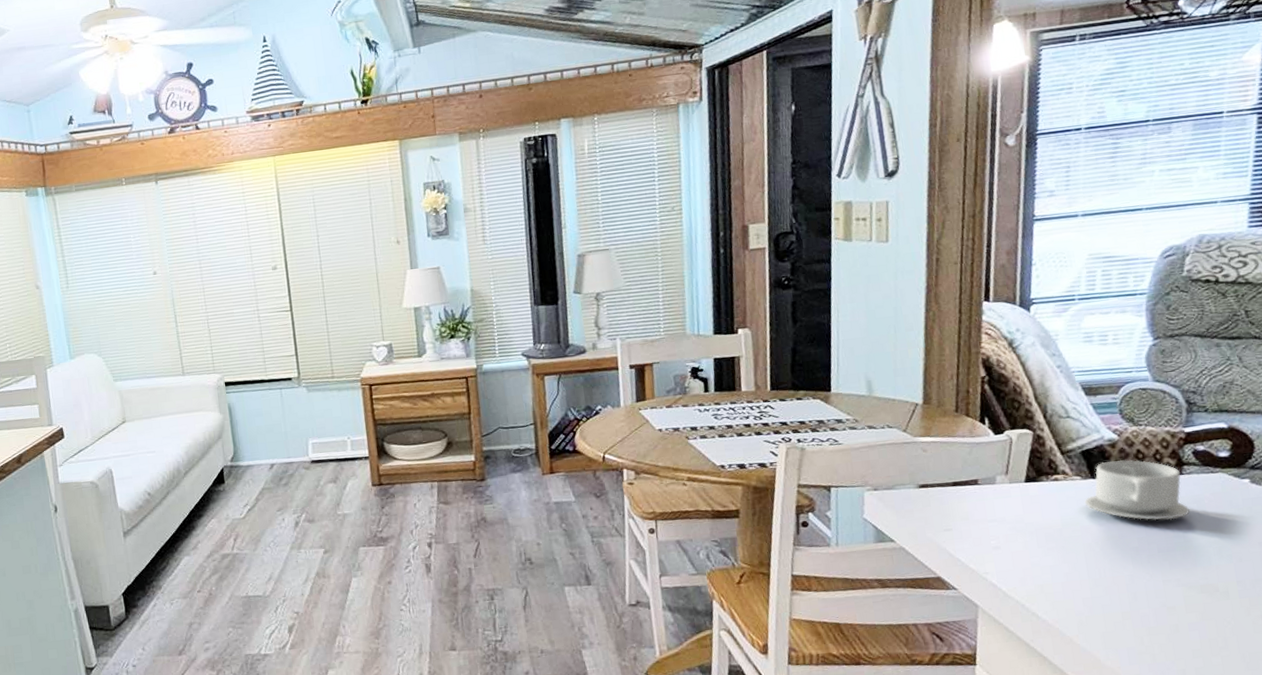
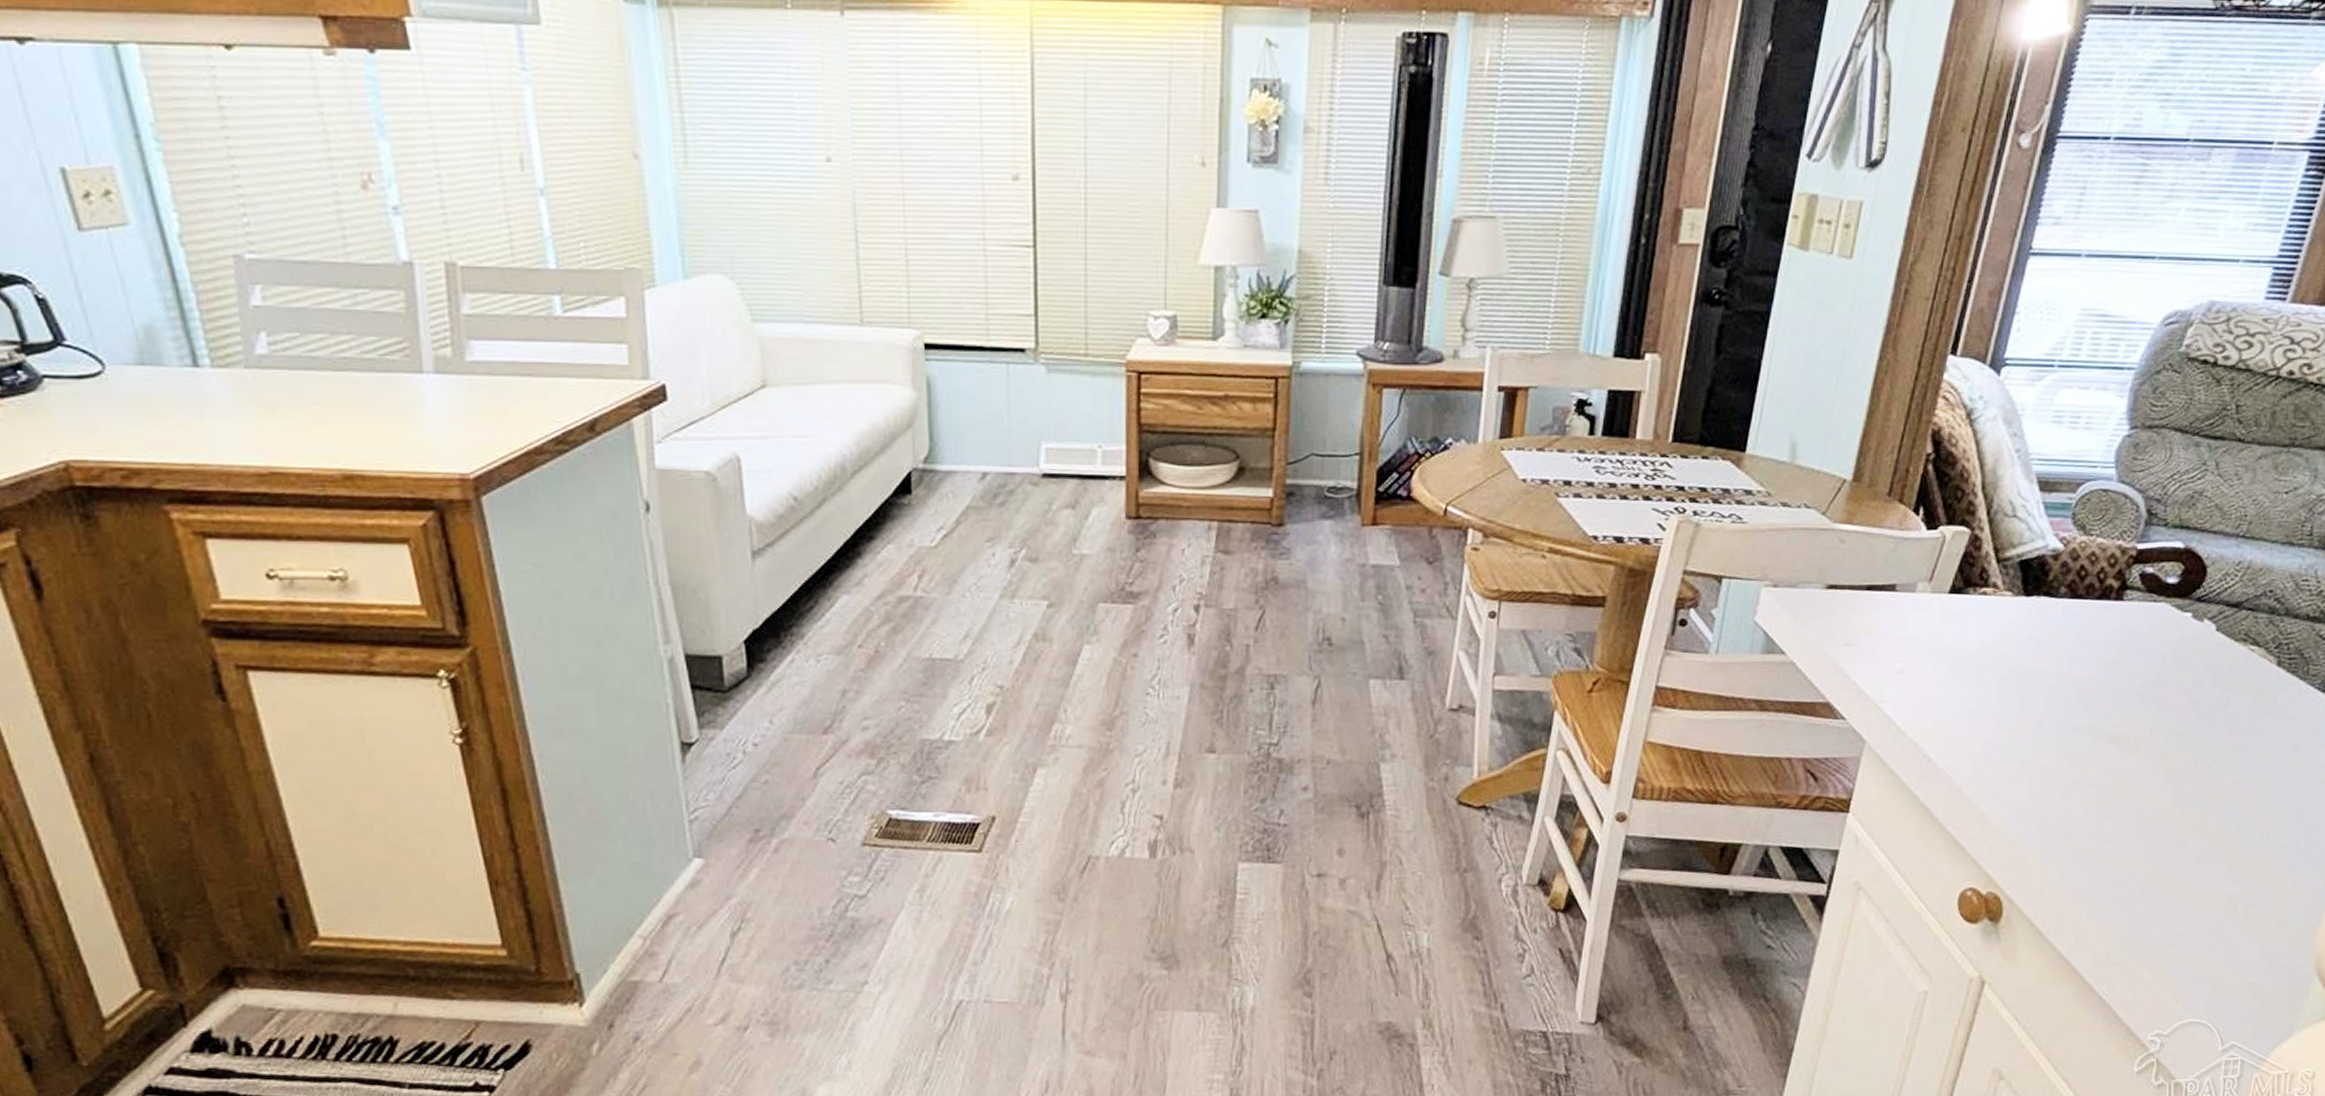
teacup: present [1084,459,1190,521] -> none [2009,576,2122,655]

